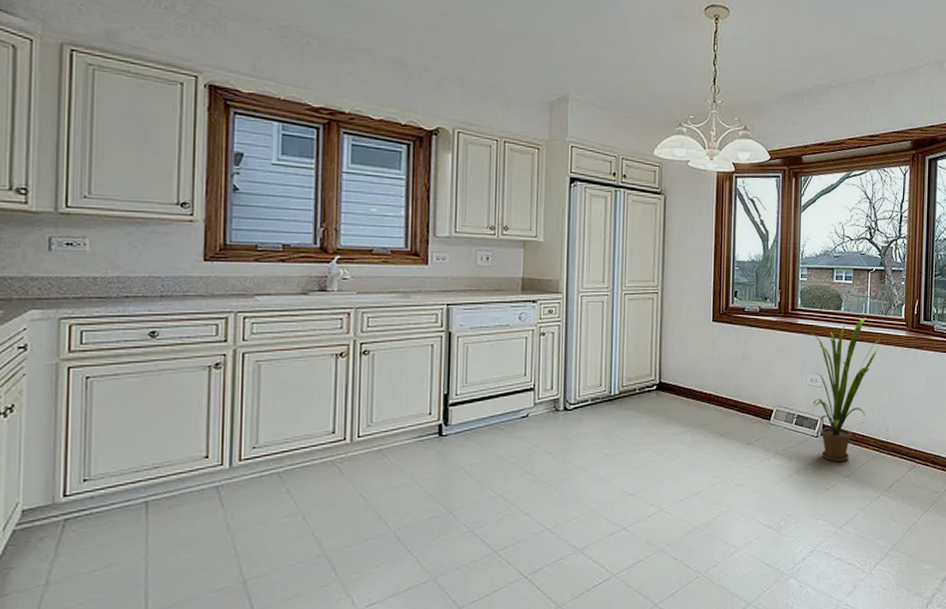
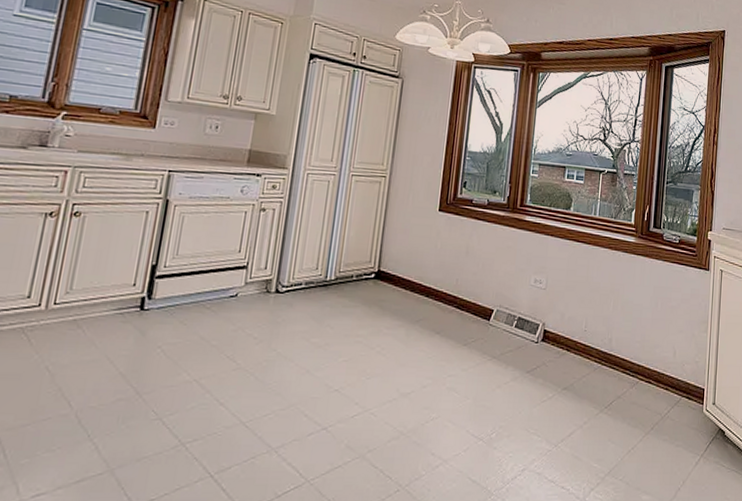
house plant: present [809,317,880,462] -> none [535,219,609,372]

